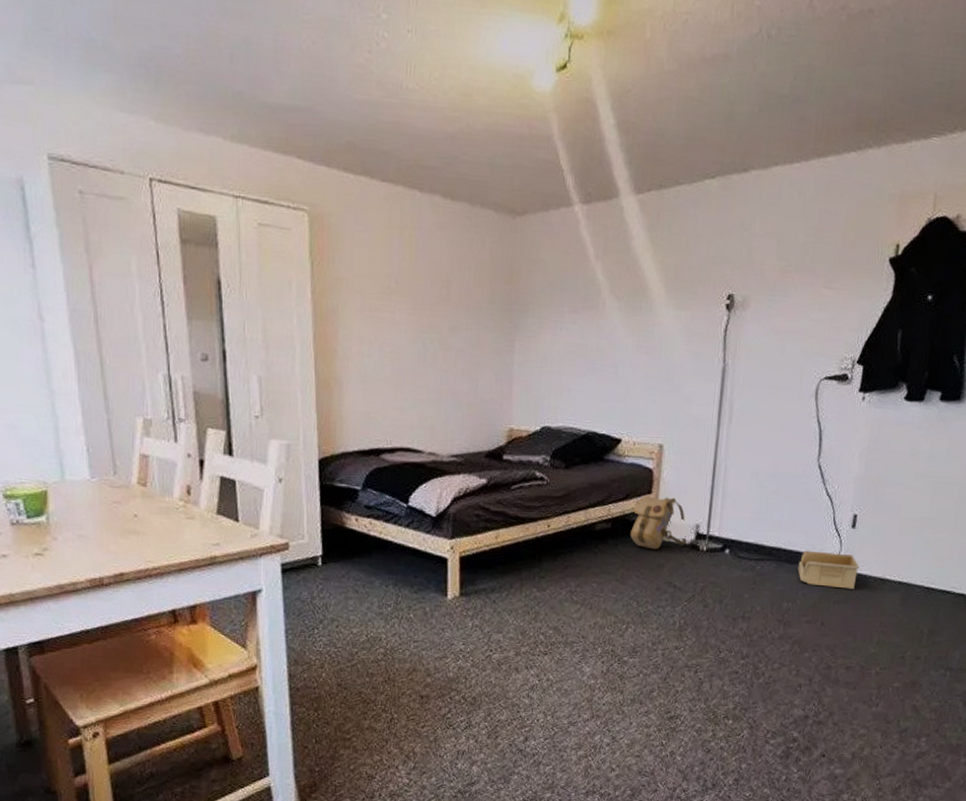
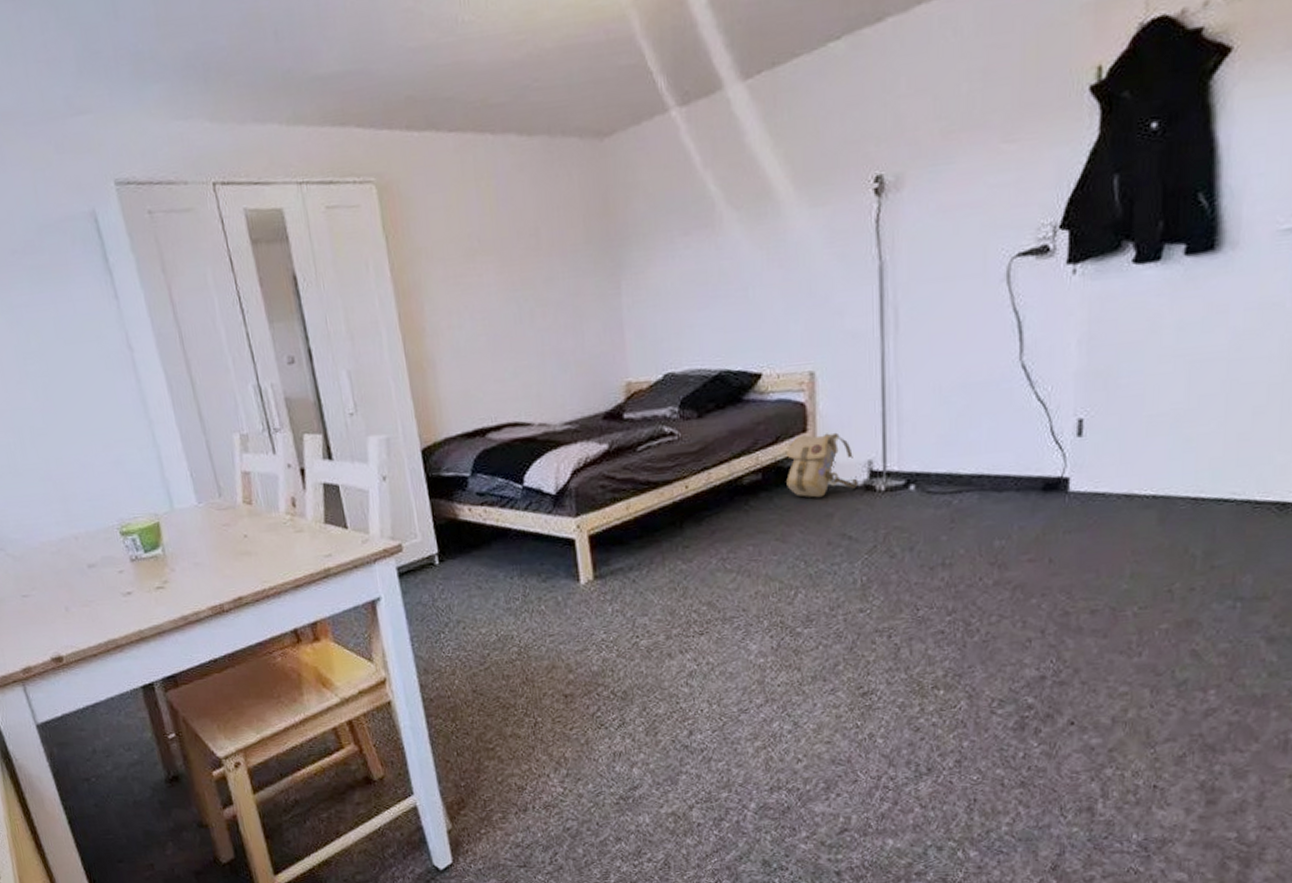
storage bin: present [797,550,860,589] -> none [1009,470,1094,515]

